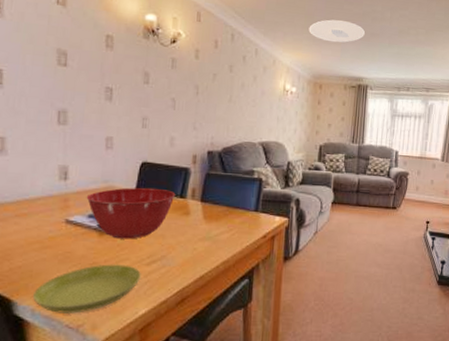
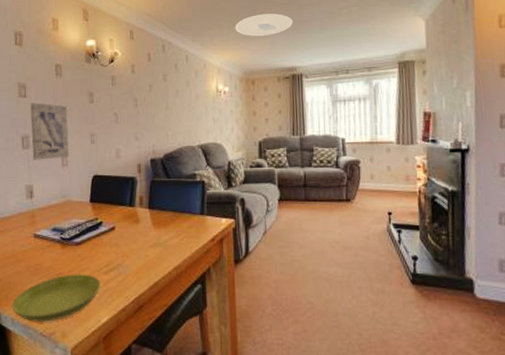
wall art: none [70,74,117,140] -> present [30,102,70,160]
mixing bowl: present [86,187,176,240] -> none [49,199,125,250]

